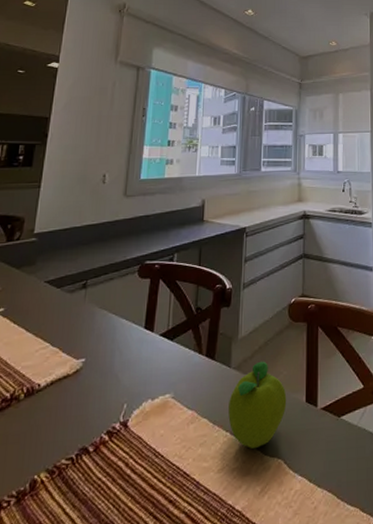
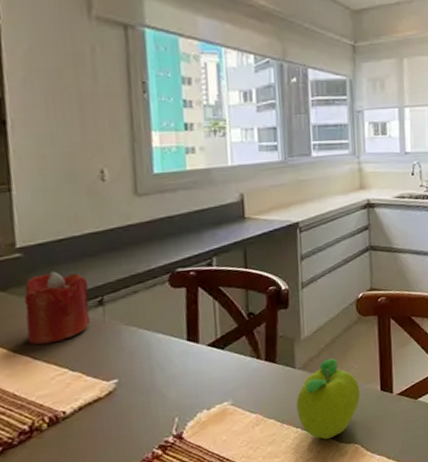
candle: none [26,255,78,319] -> present [24,271,90,346]

